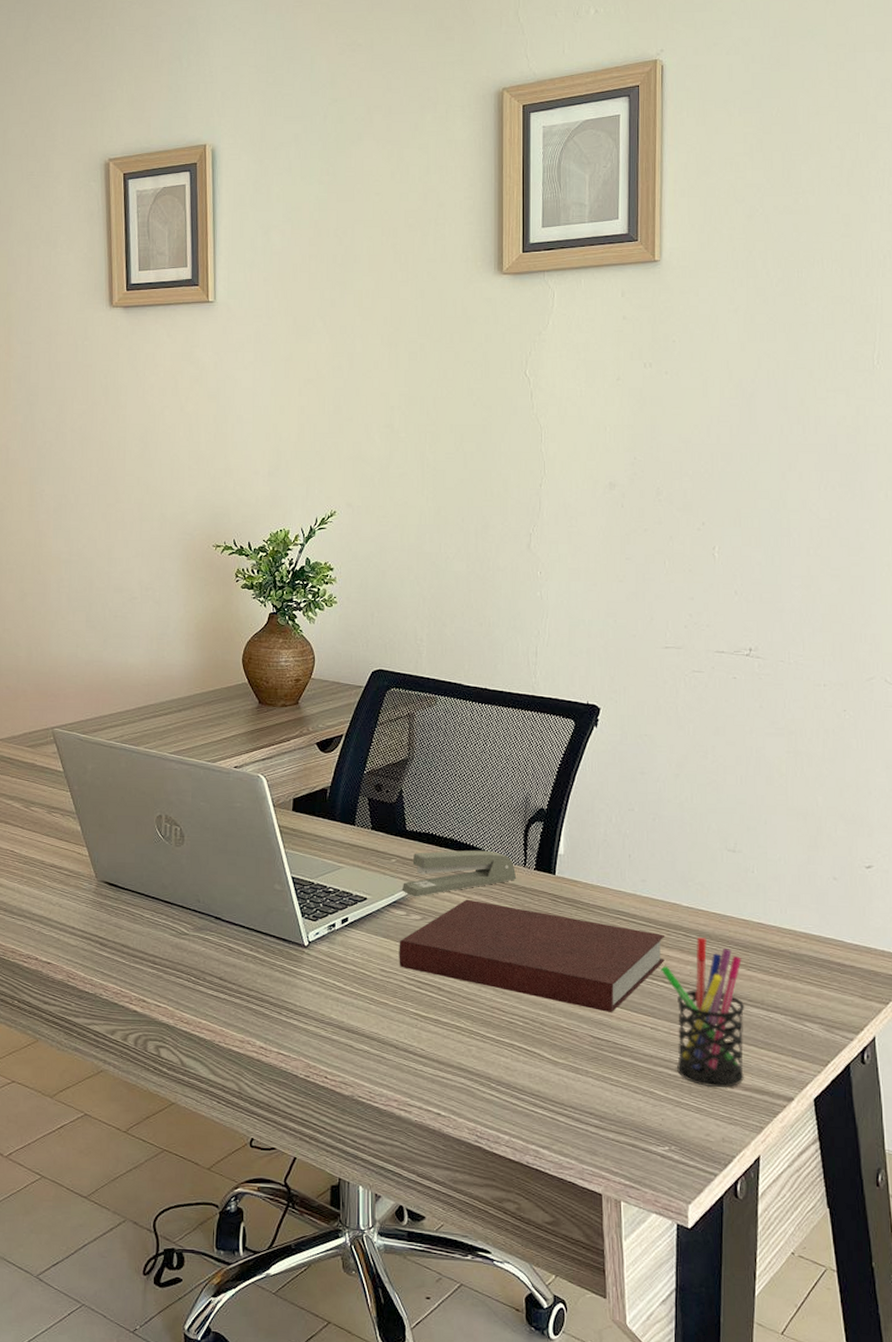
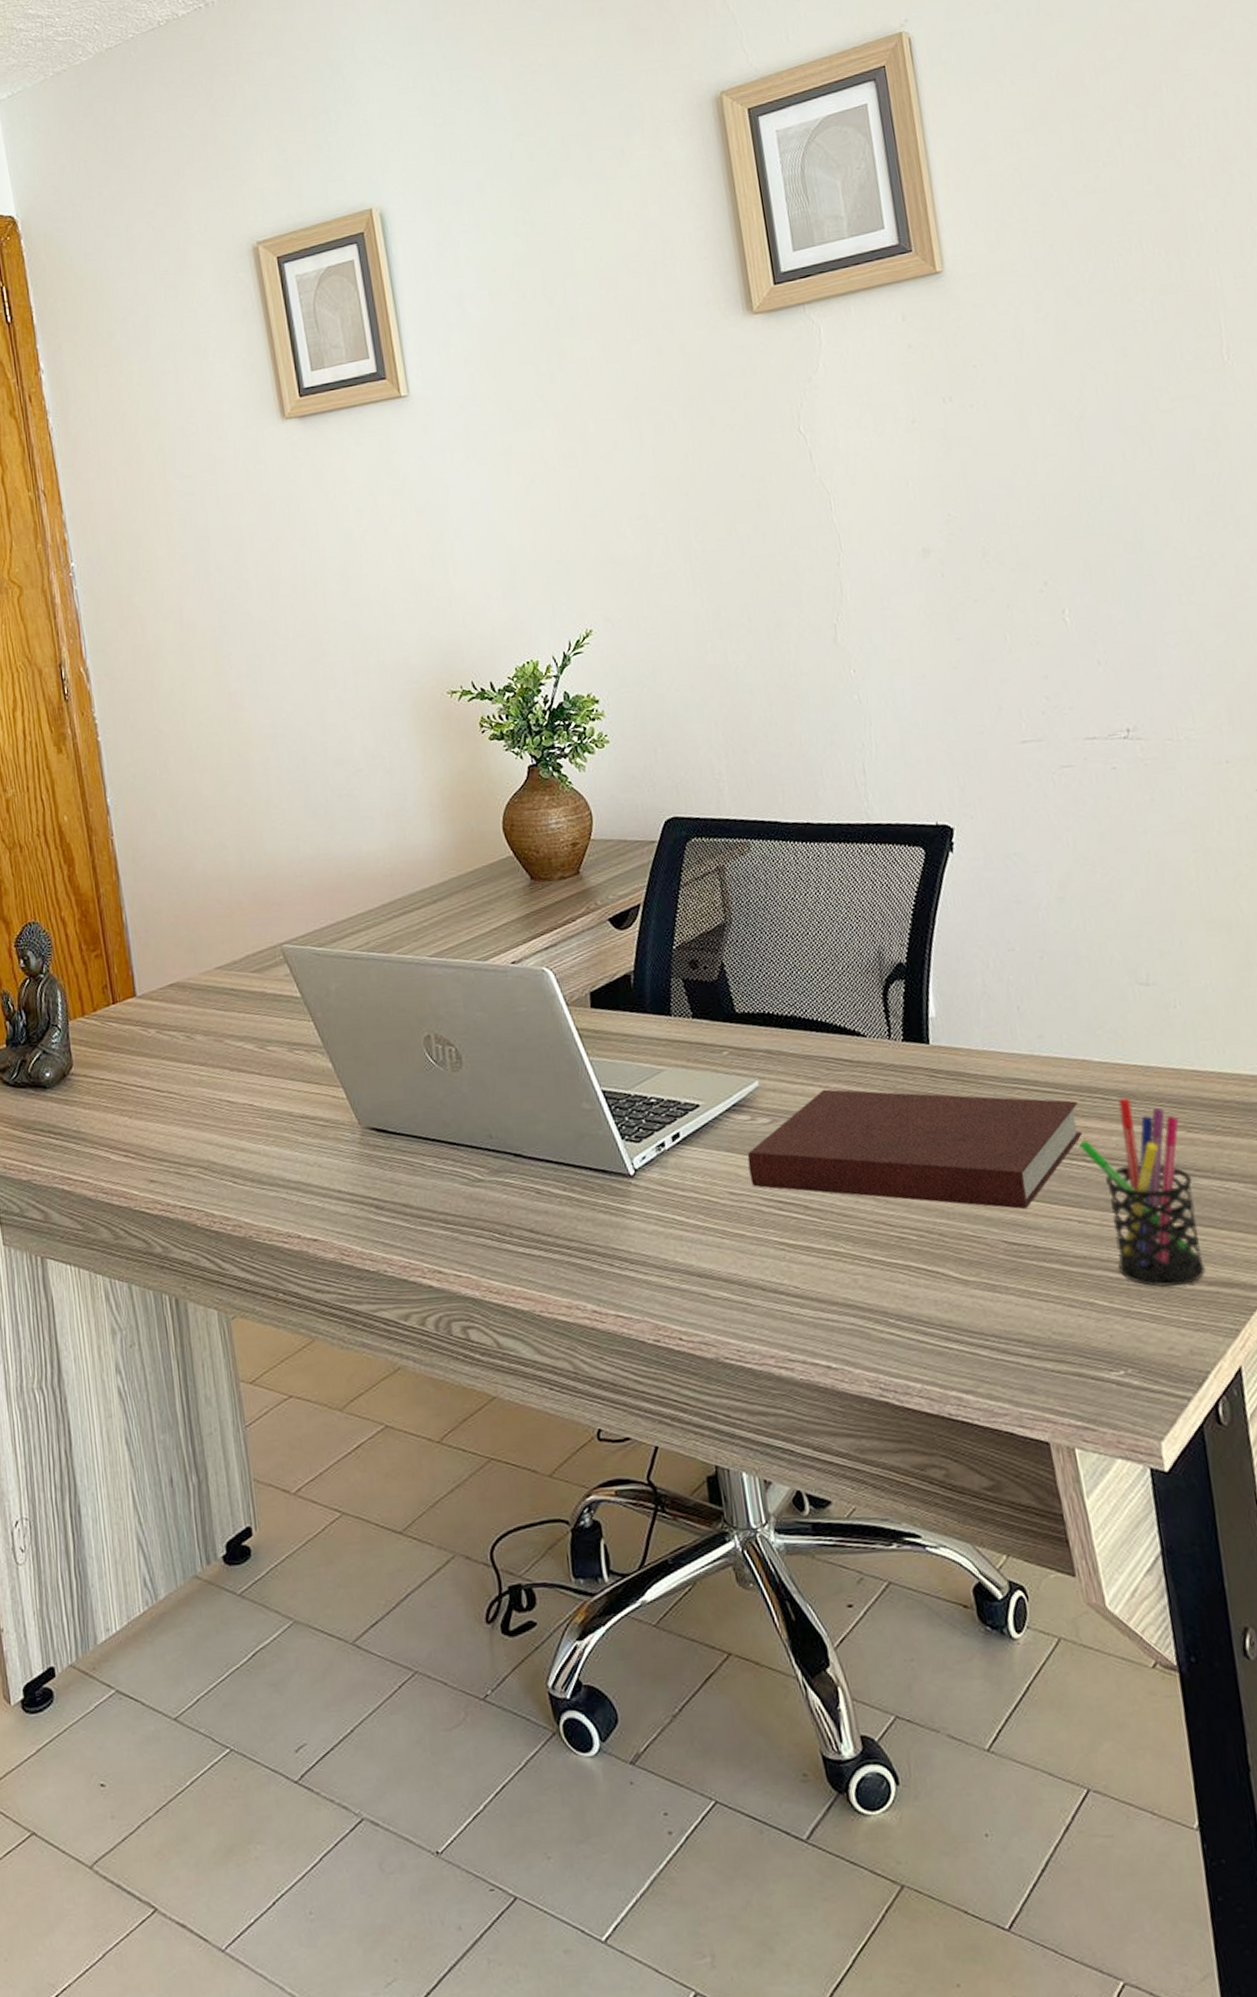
stapler: present [401,850,517,897] -> none [741,1025,882,1096]

